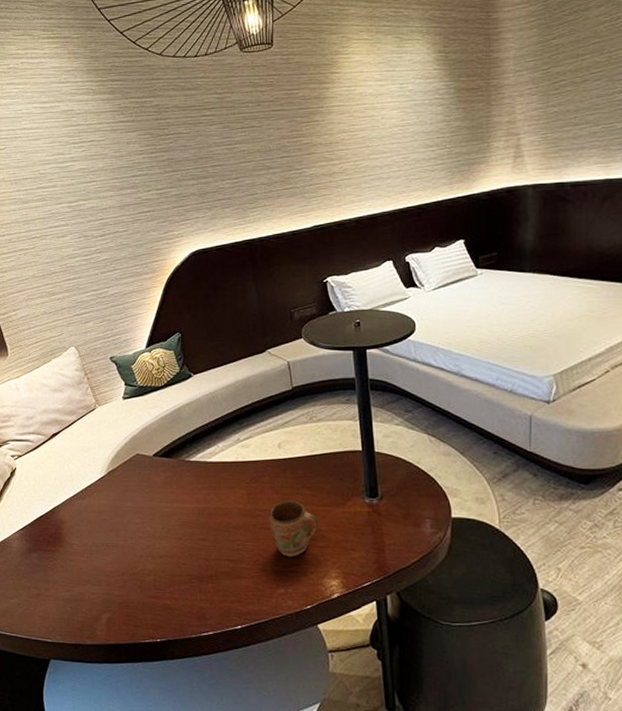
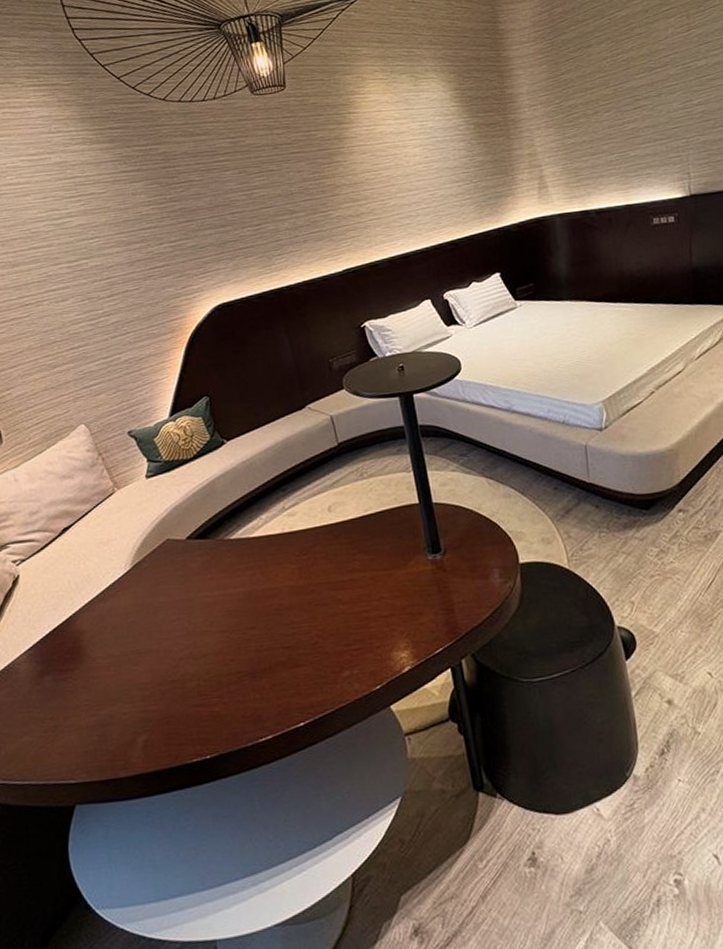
mug: present [270,500,318,557] -> none [325,568,380,634]

